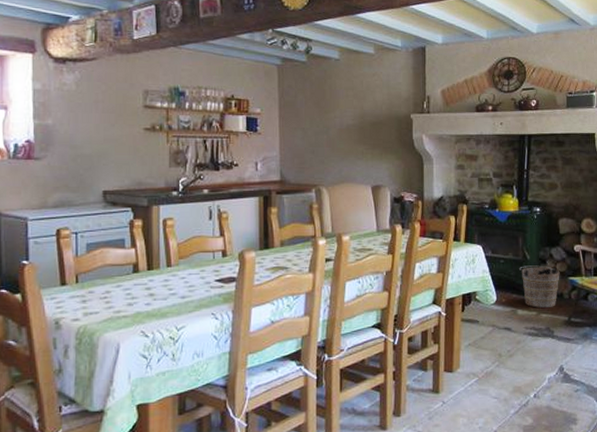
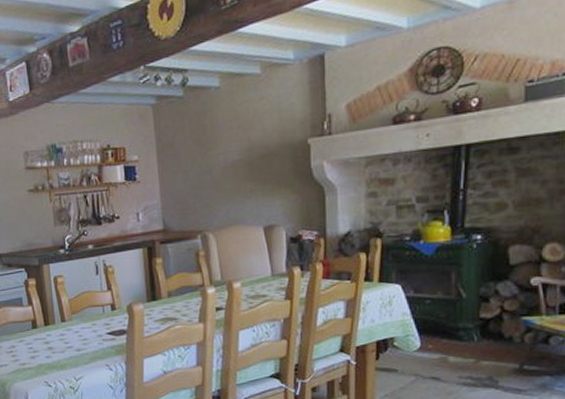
bucket: present [519,265,560,308] -> none [452,304,509,354]

